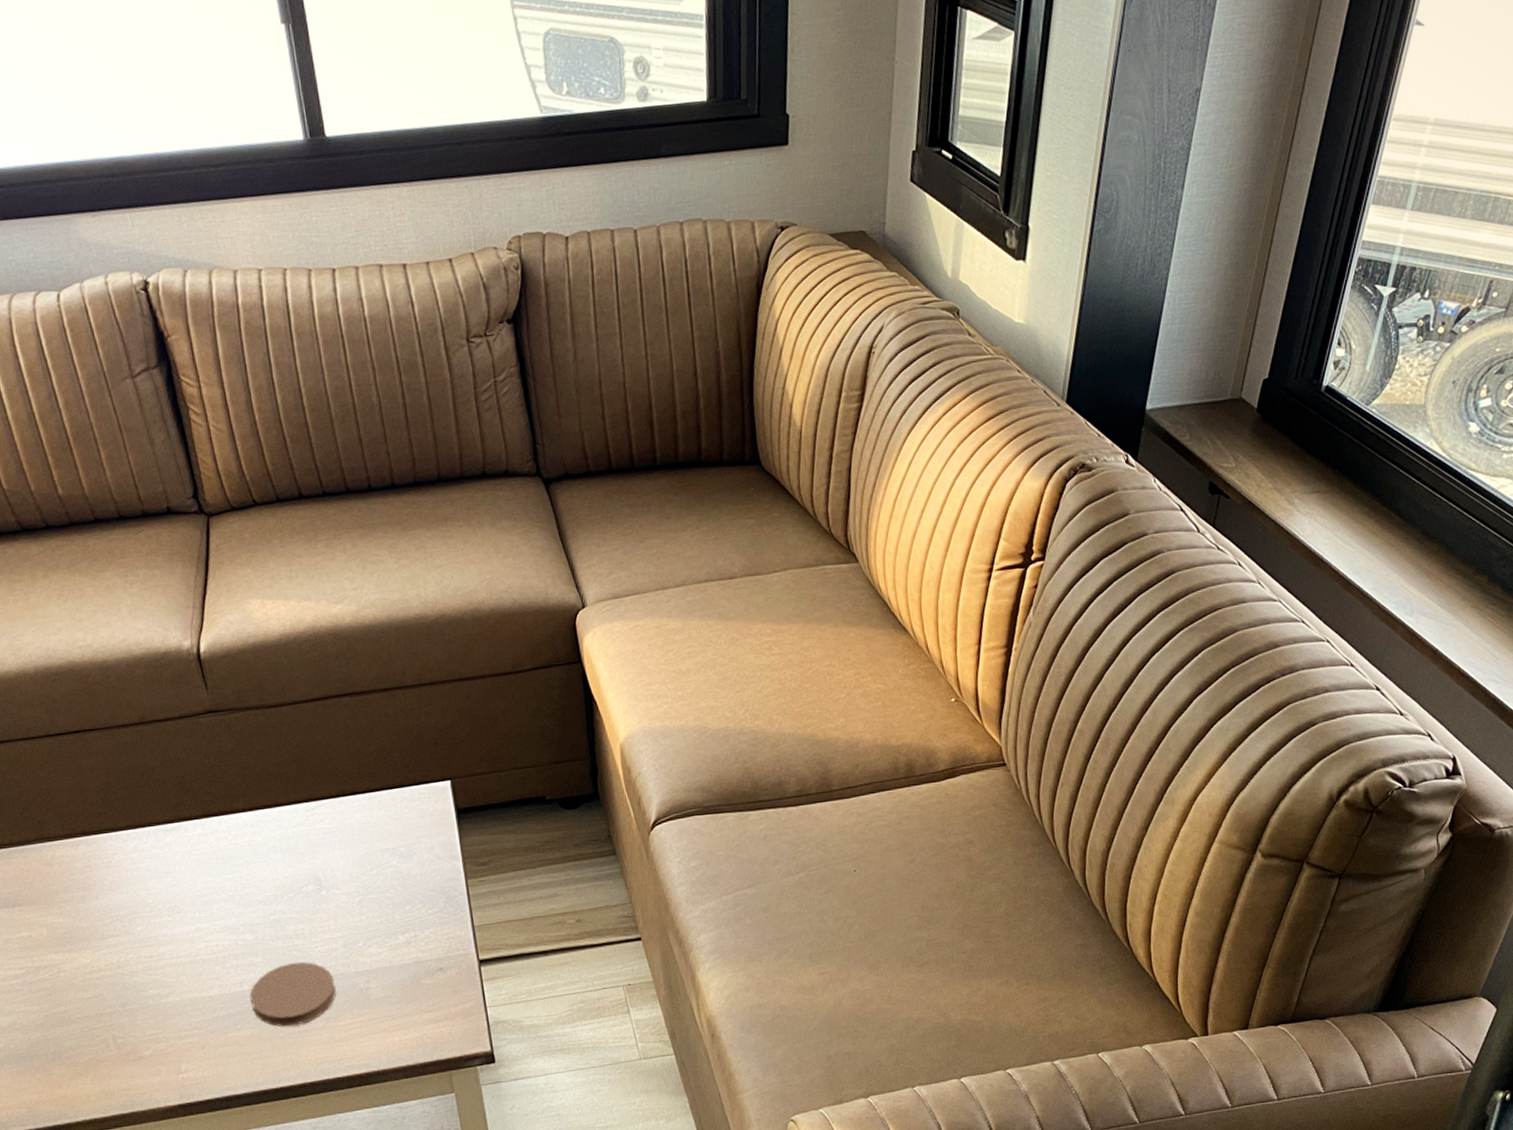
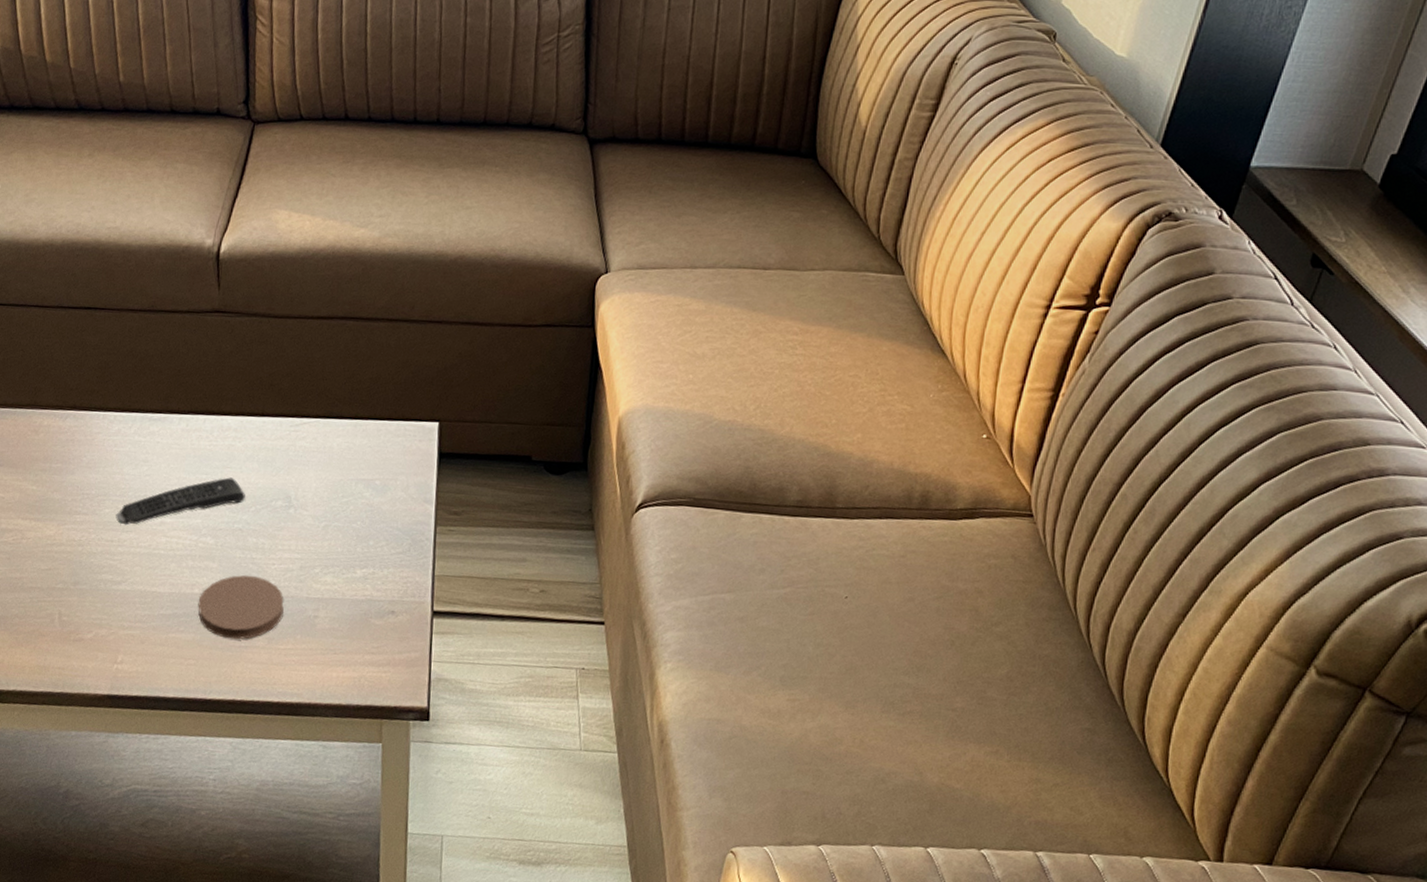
remote control: none [149,872,276,939] -> present [115,477,245,526]

